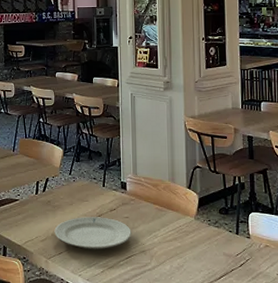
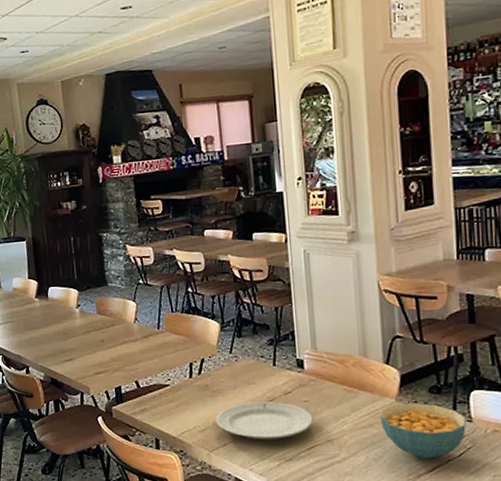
cereal bowl: none [182,221,246,268] -> present [380,403,466,459]

